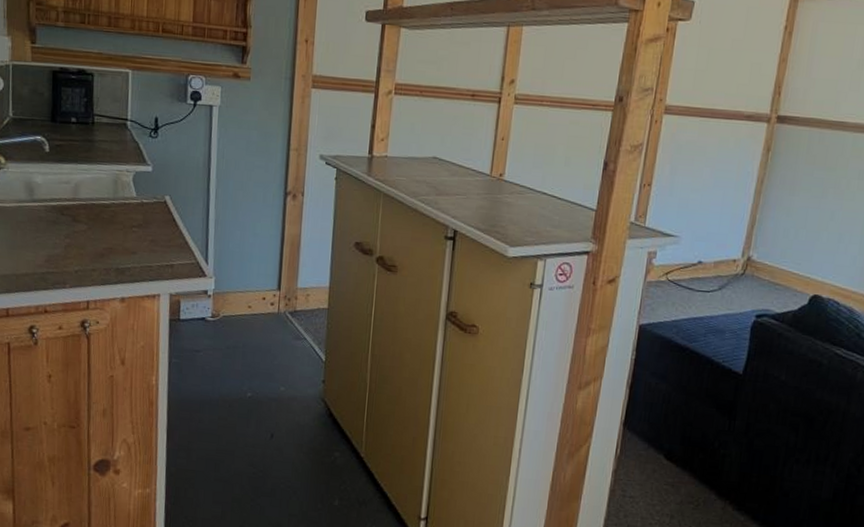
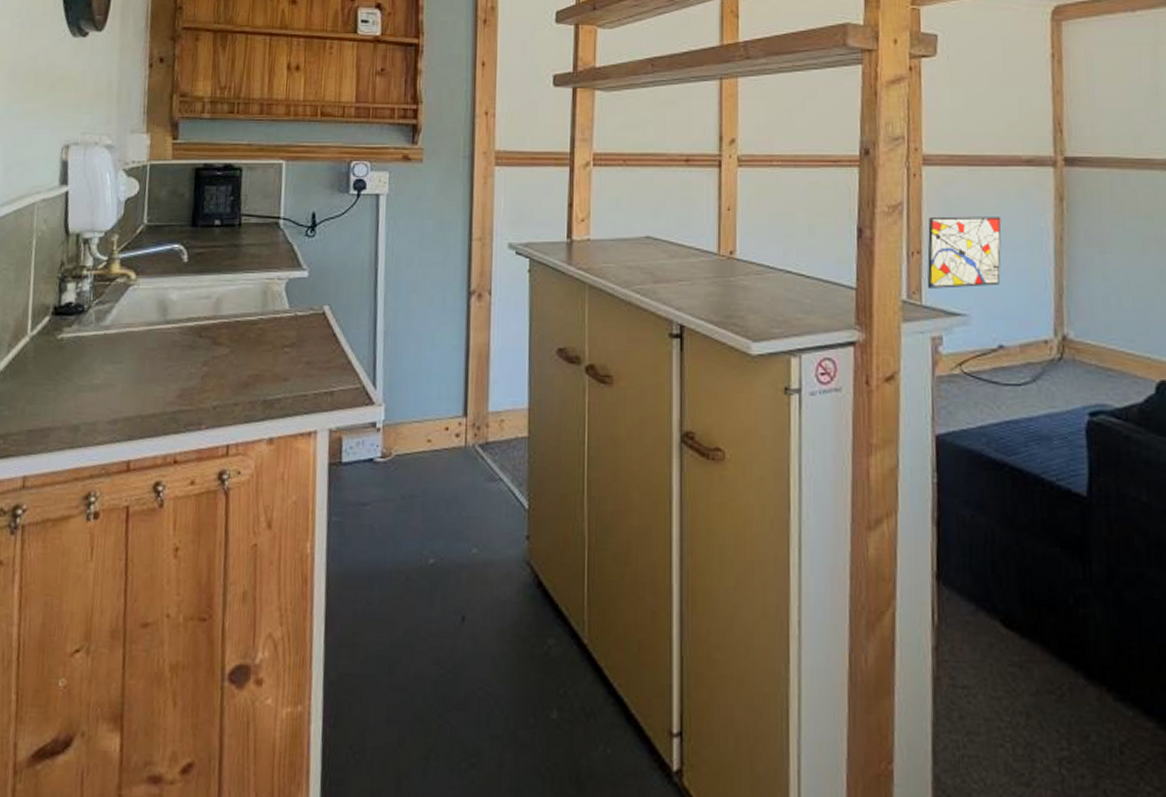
wall art: none [651,157,719,215] -> present [927,216,1002,289]

